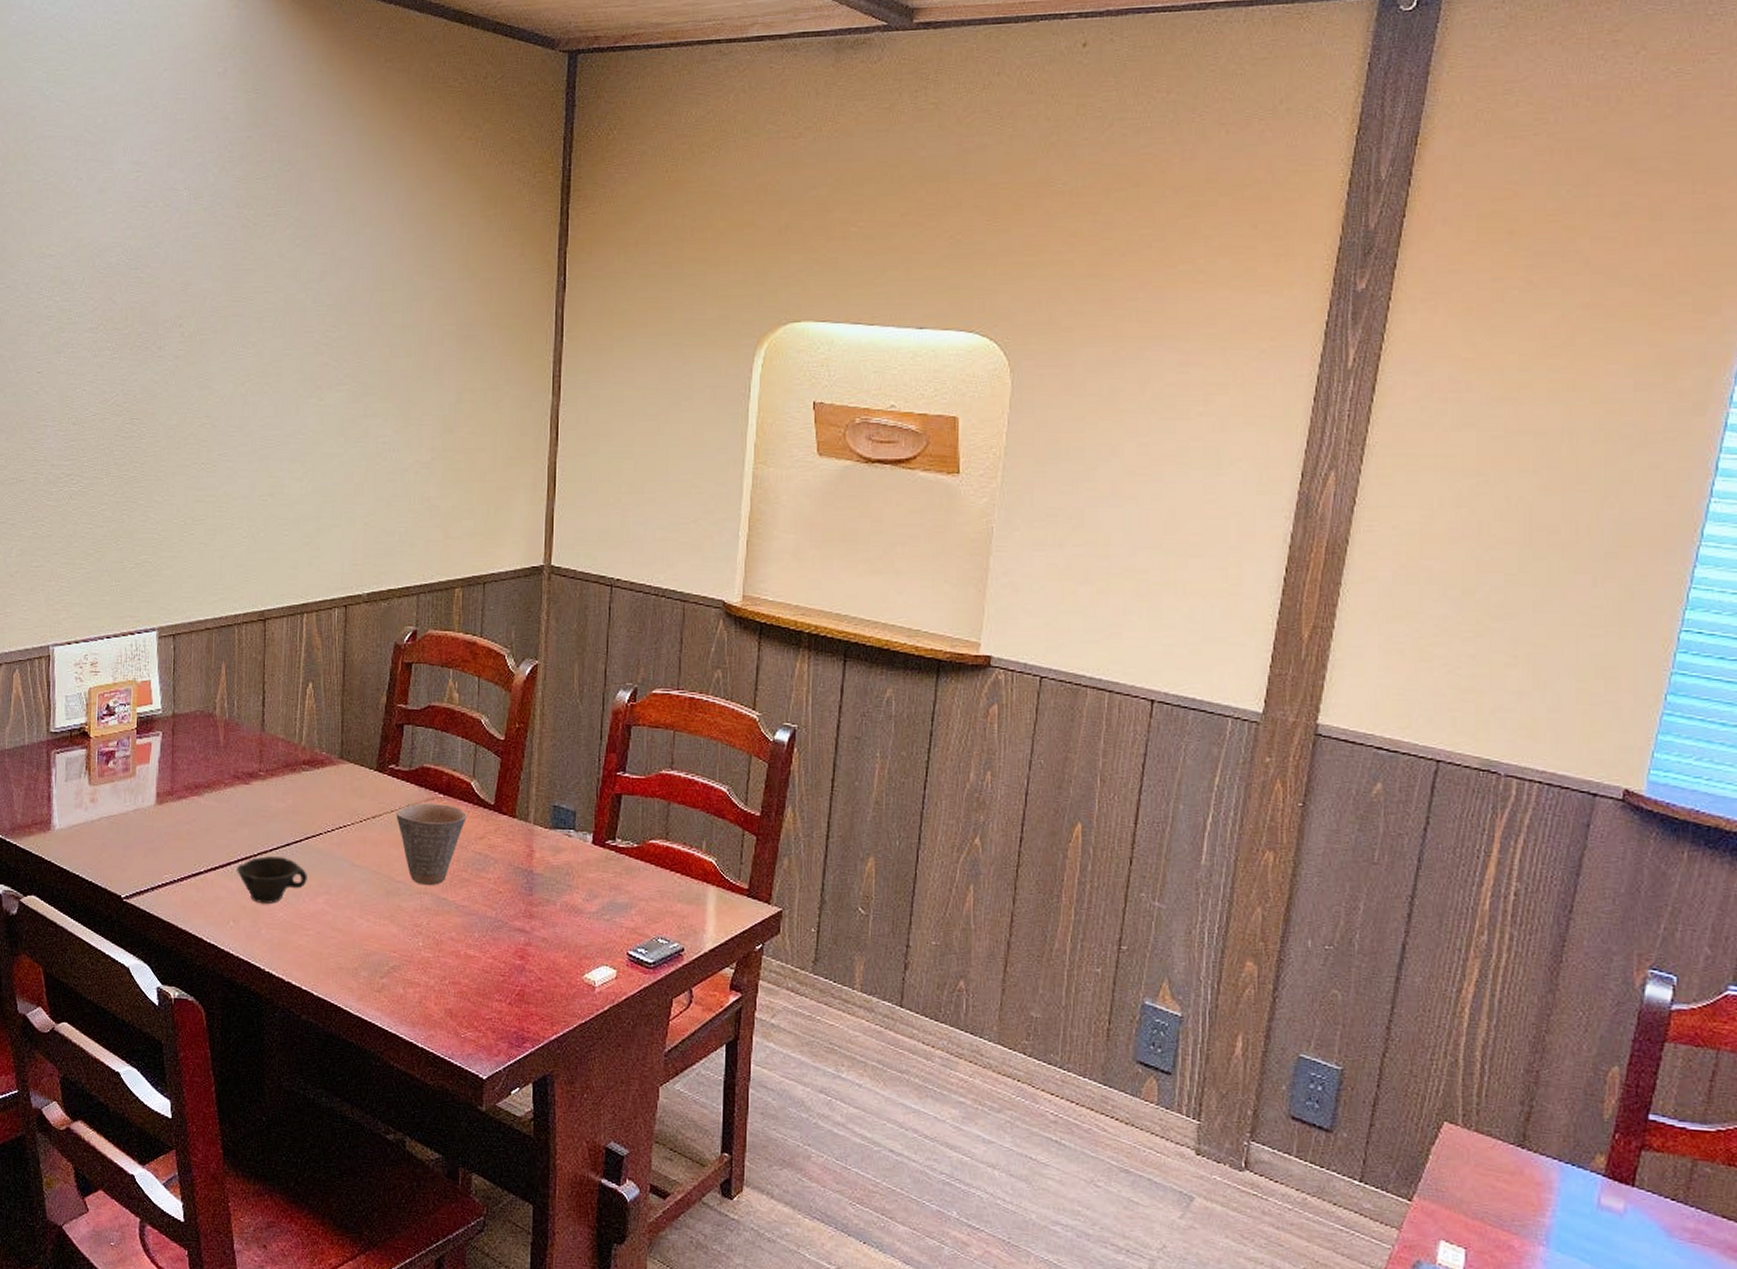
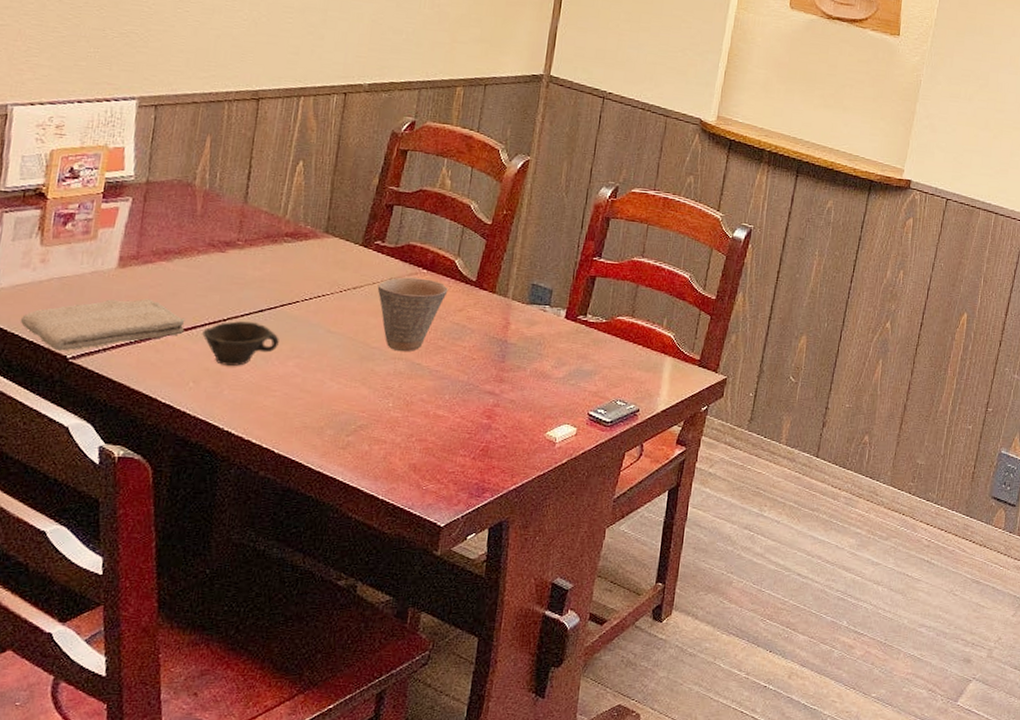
washcloth: none [79,835,220,891] -> present [20,298,186,351]

